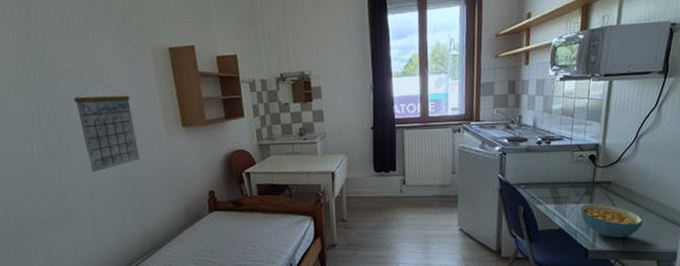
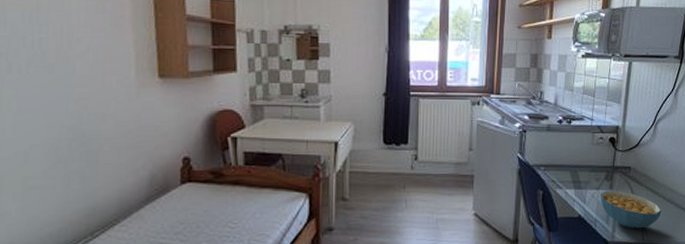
calendar: present [74,80,140,172] -> none [20,14,99,127]

